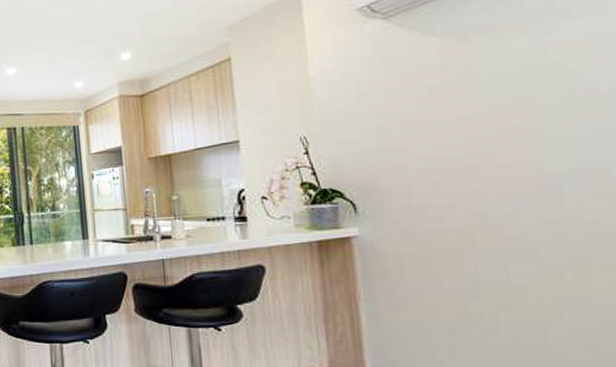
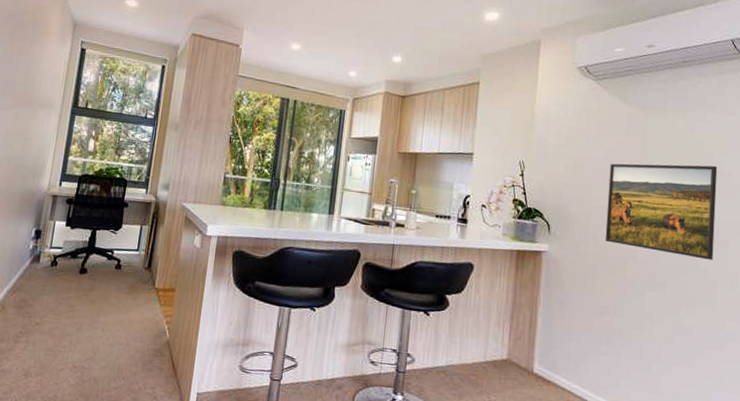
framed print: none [425,86,606,212] -> present [605,163,718,260]

